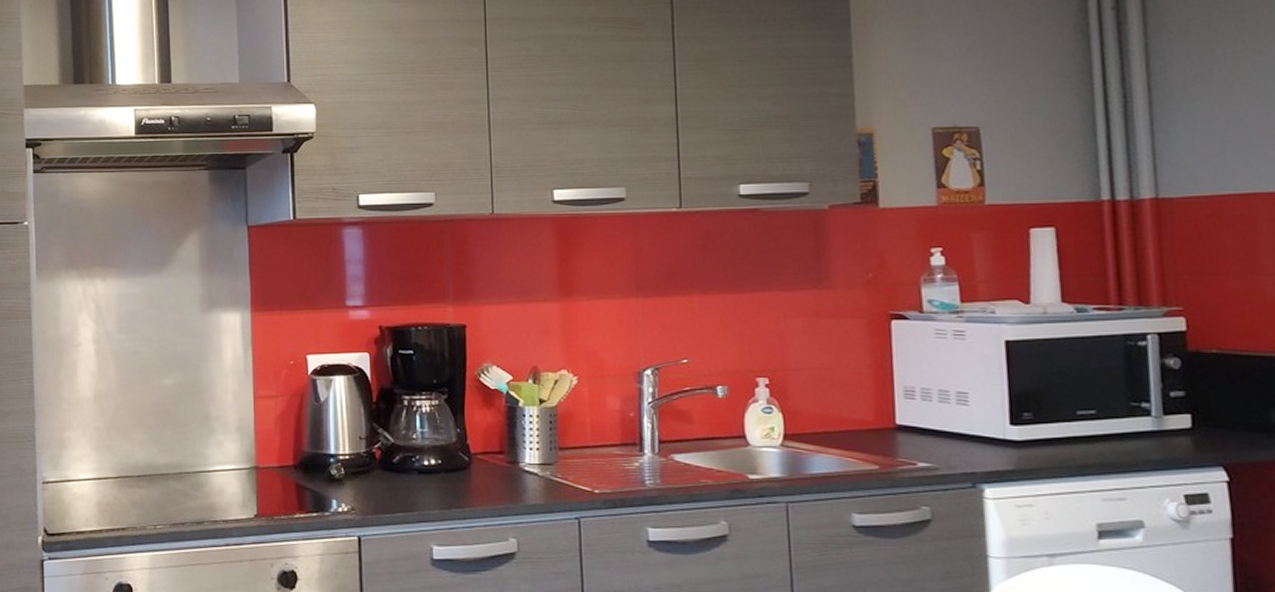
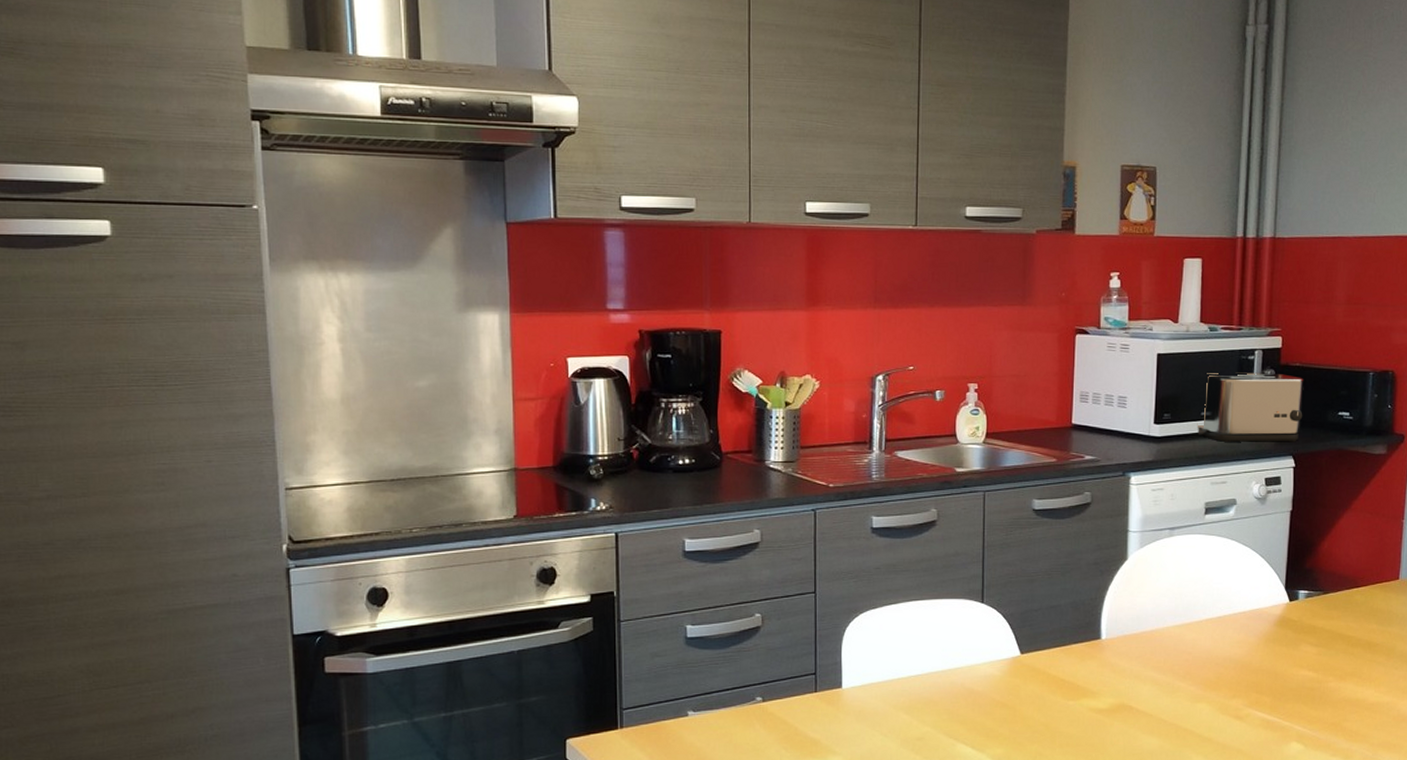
toaster: none [1072,362,1232,450] -> present [1197,372,1304,443]

